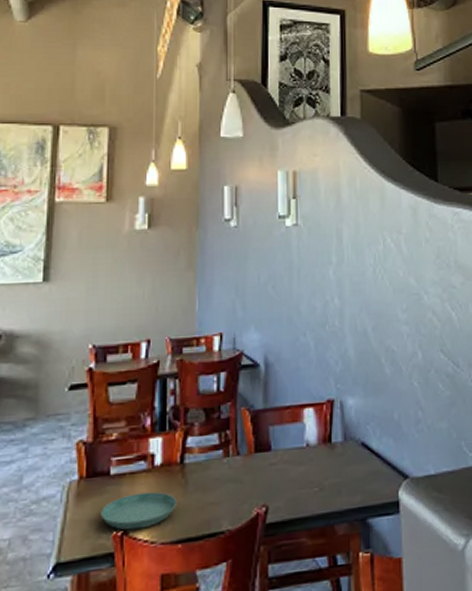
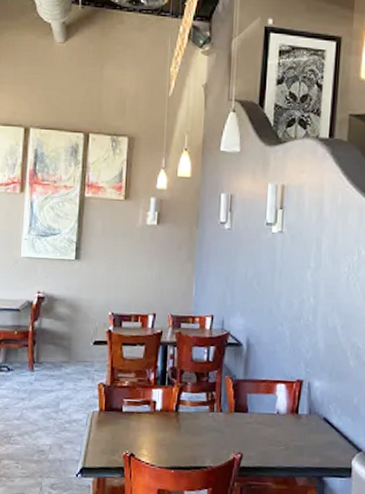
saucer: present [101,491,177,531] -> none [115,428,172,454]

